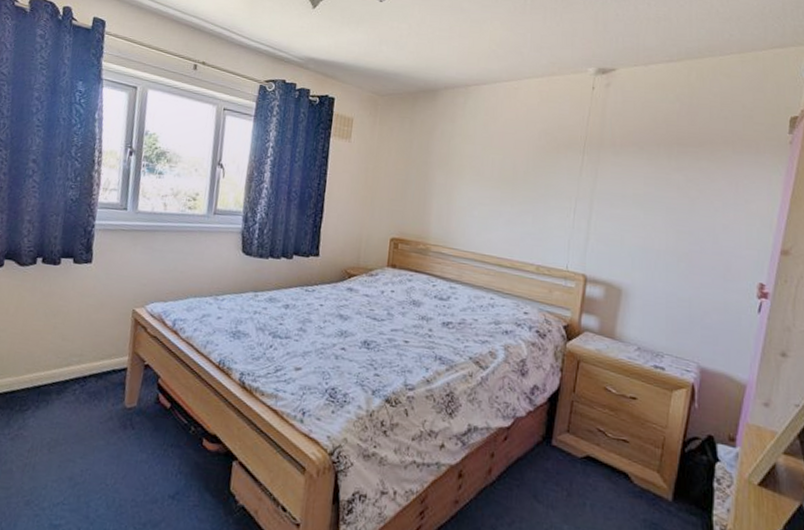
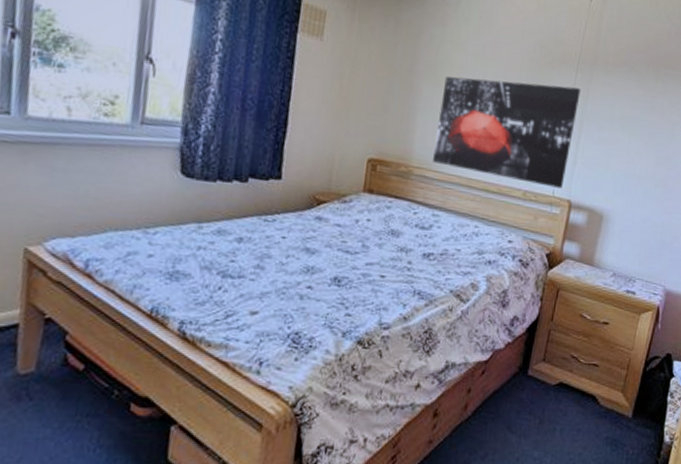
wall art: none [447,165,589,263] -> present [432,76,581,189]

